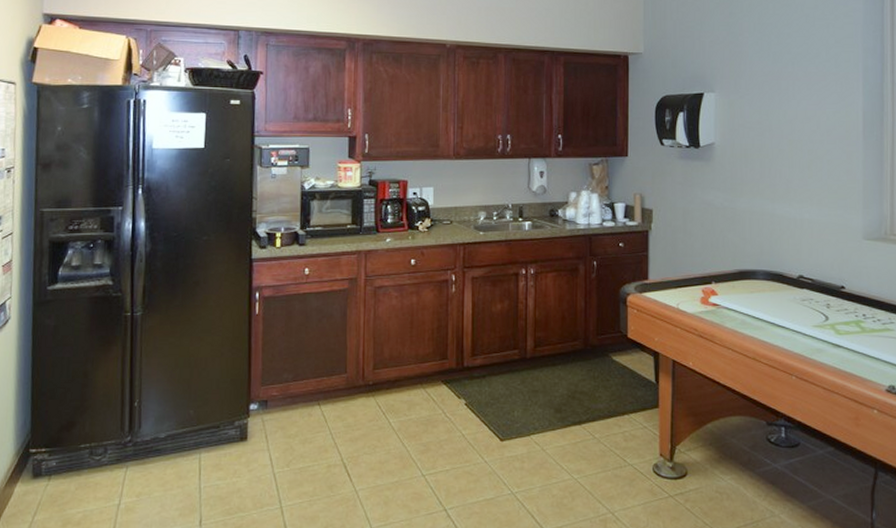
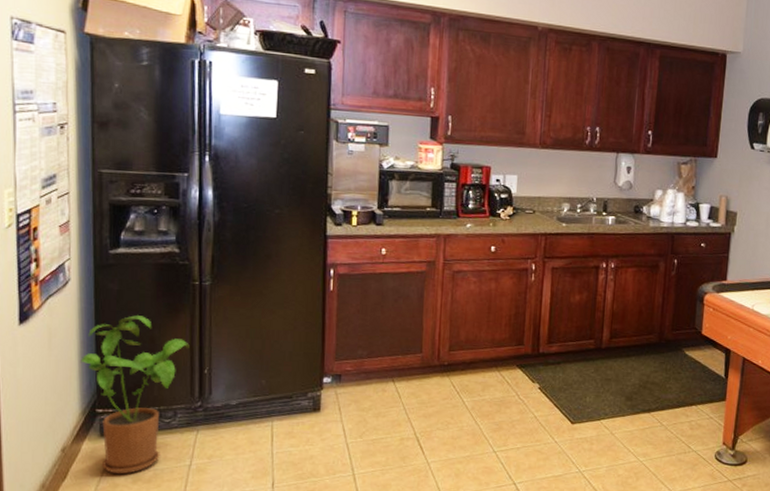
house plant: none [16,350,121,518] -> present [80,315,190,475]

